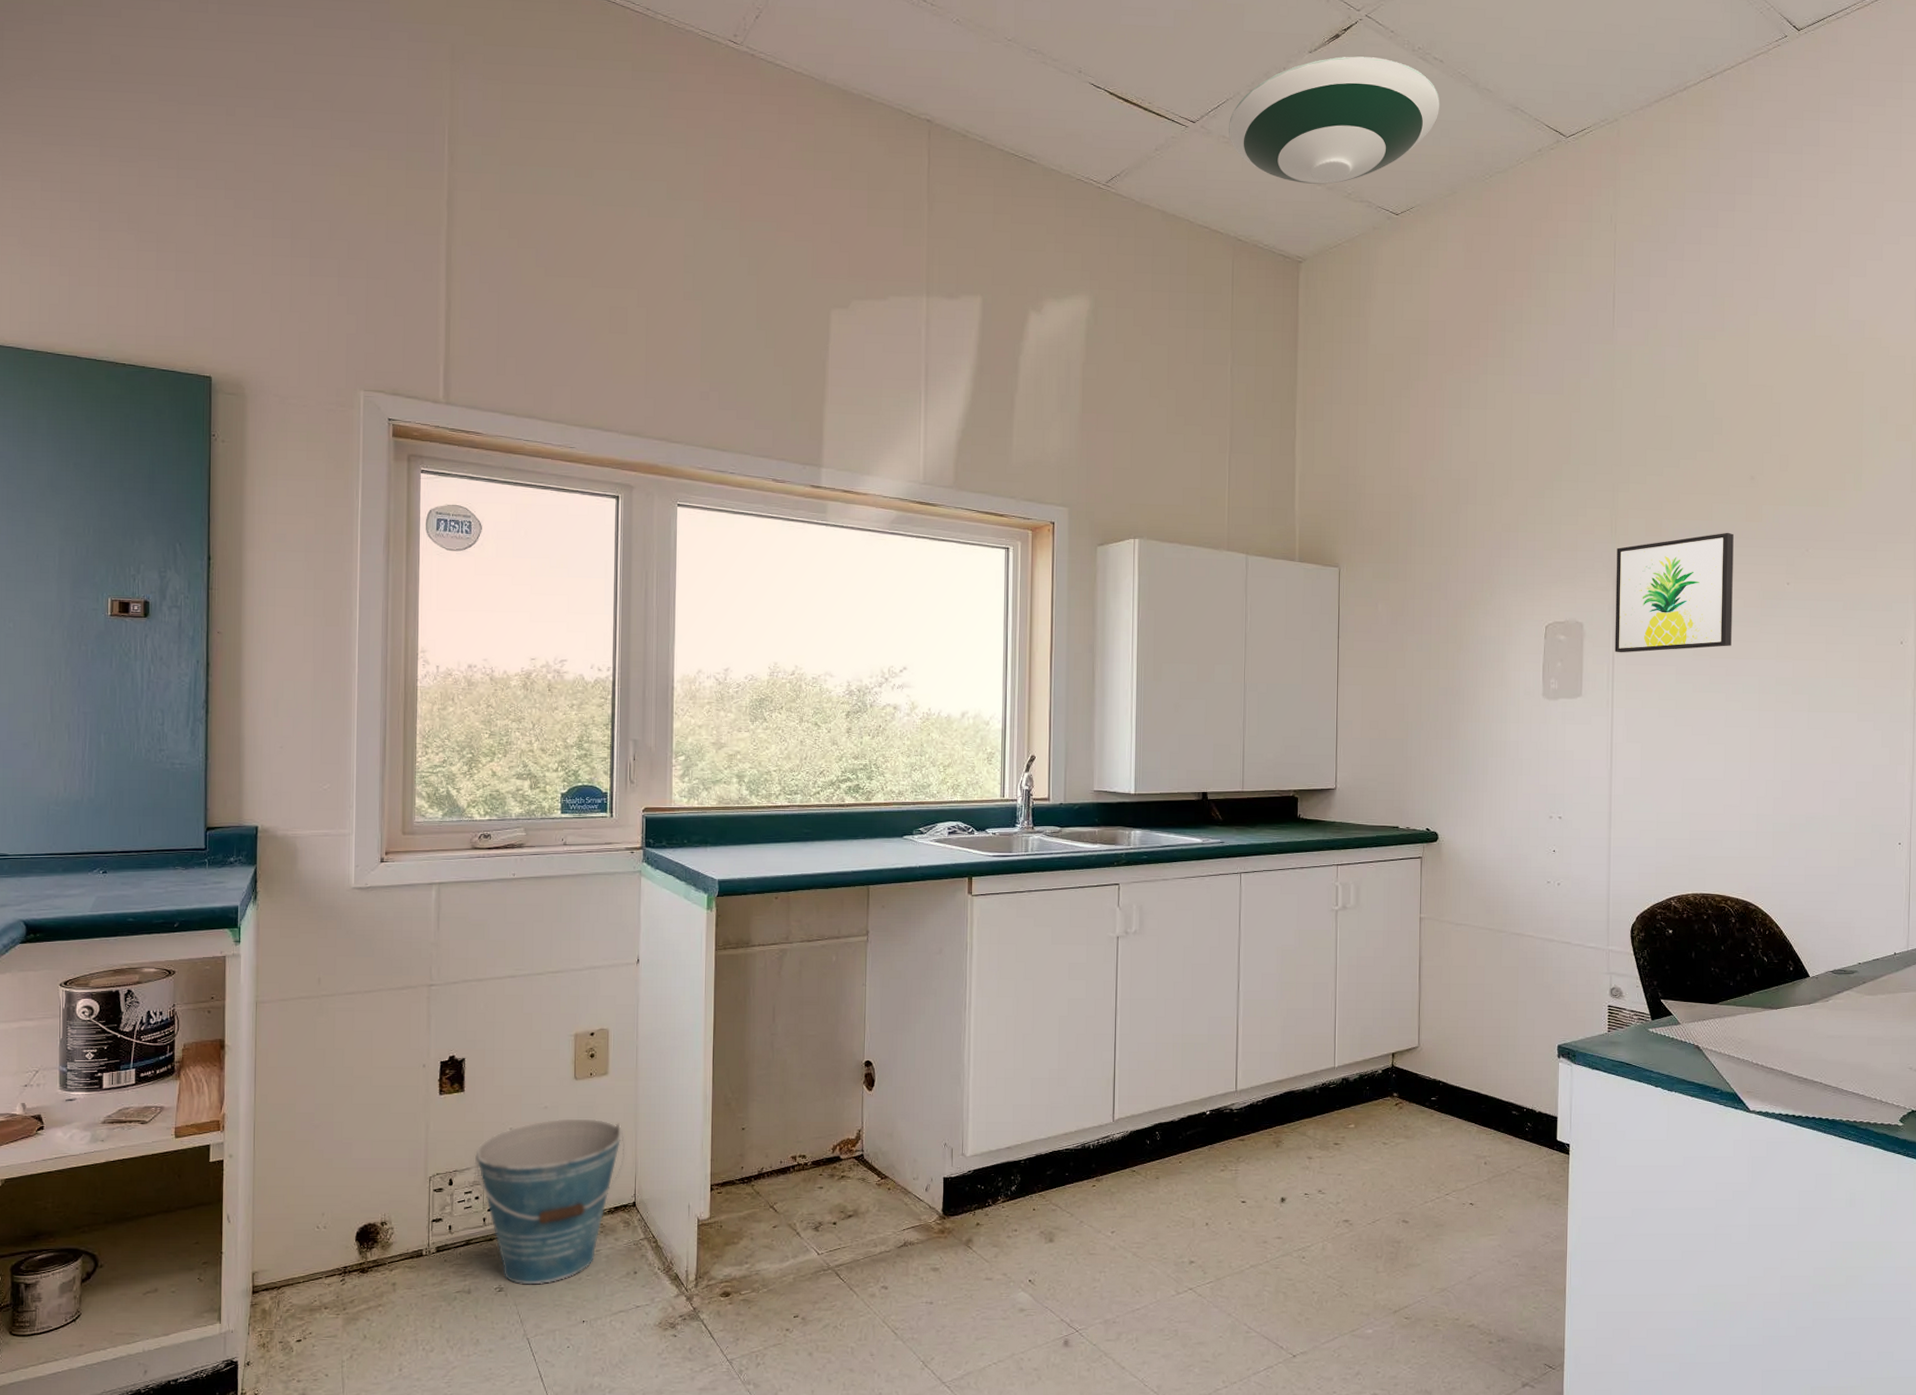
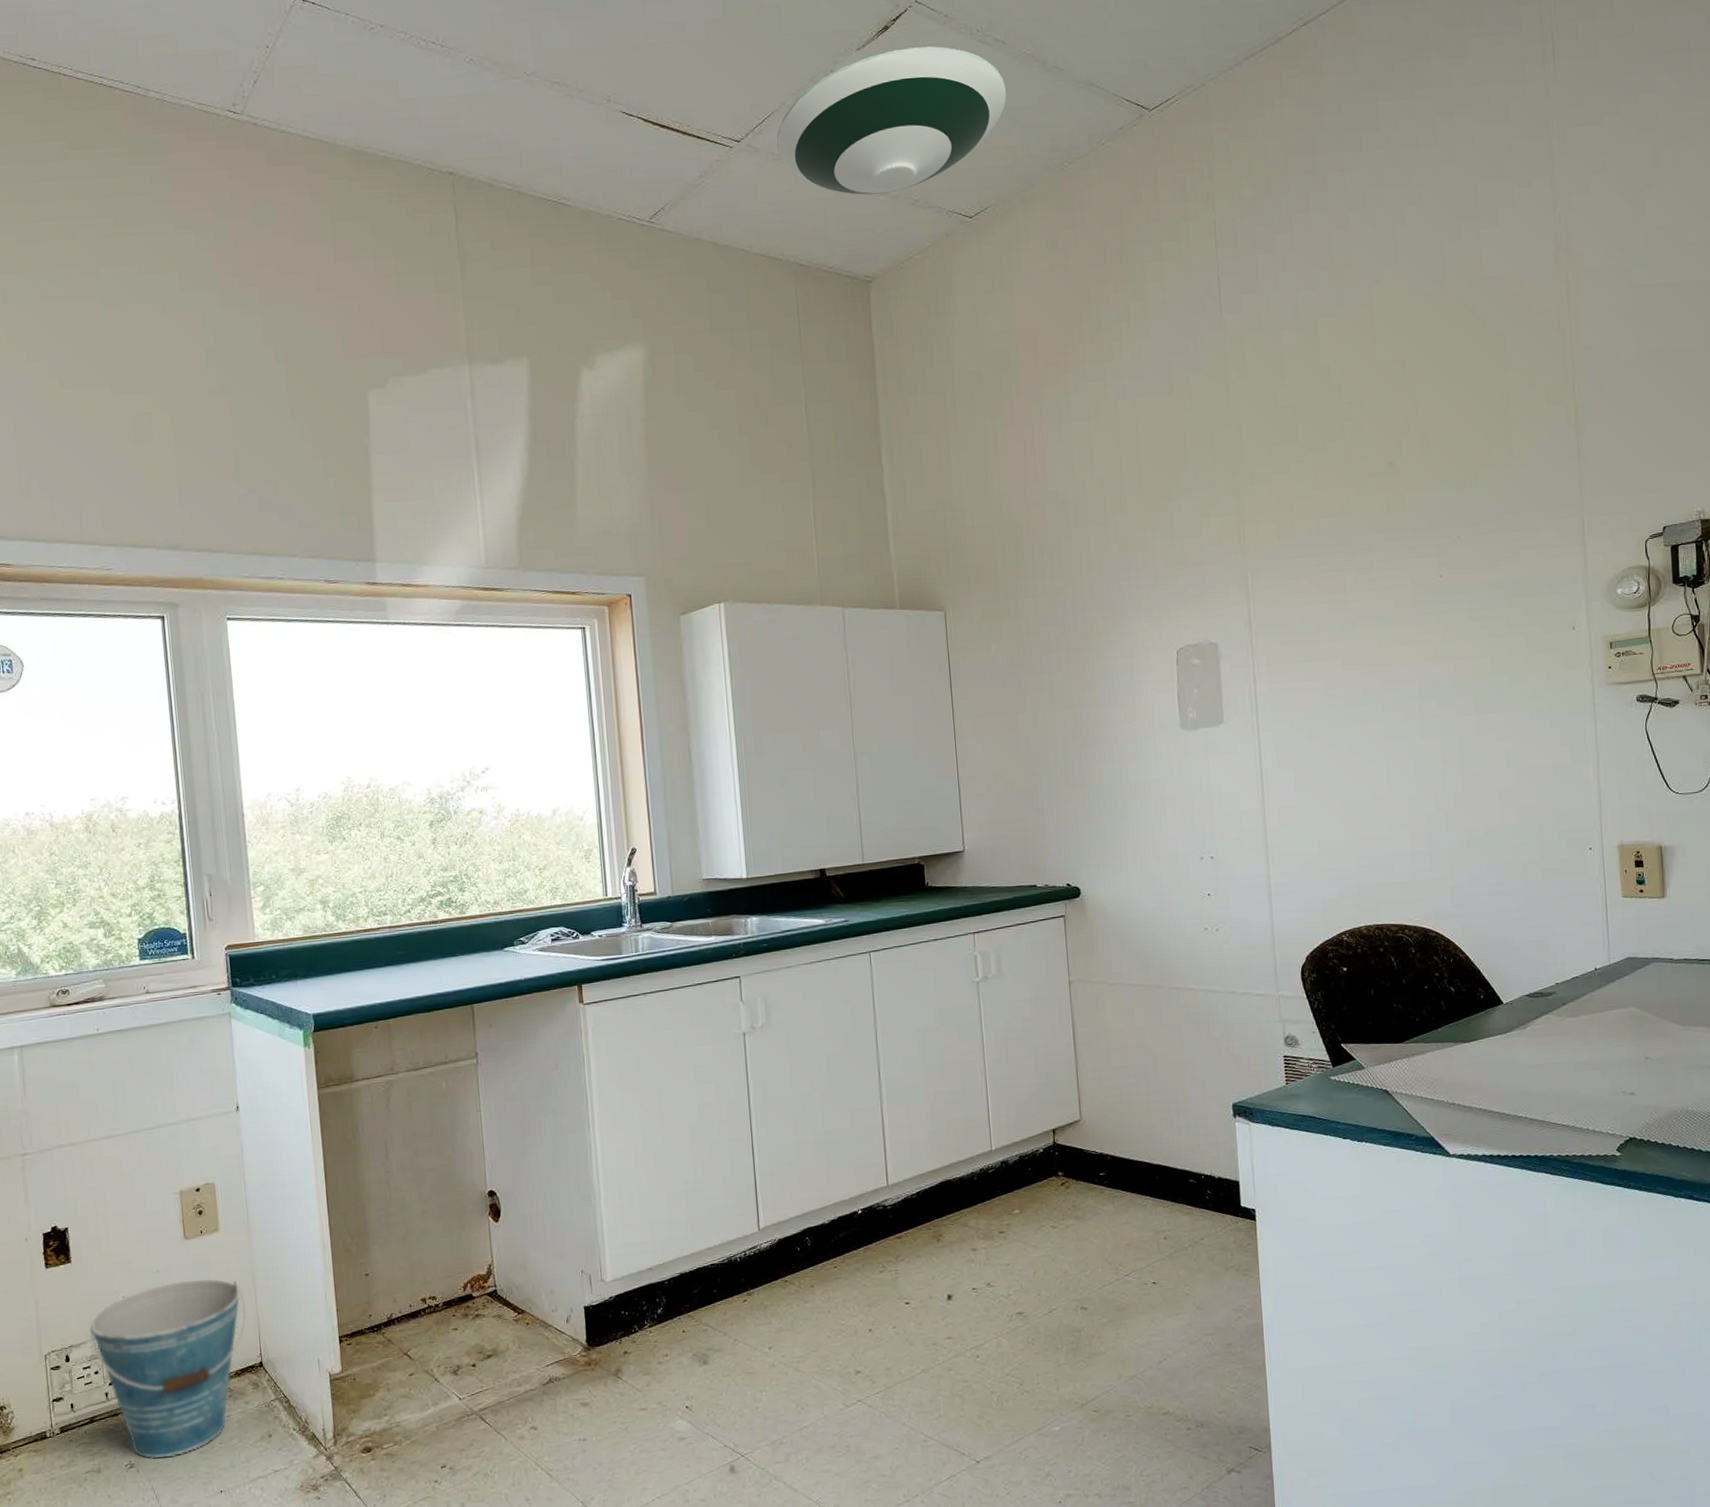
wall art: present [1614,532,1734,653] -> none [1247,526,1384,672]

